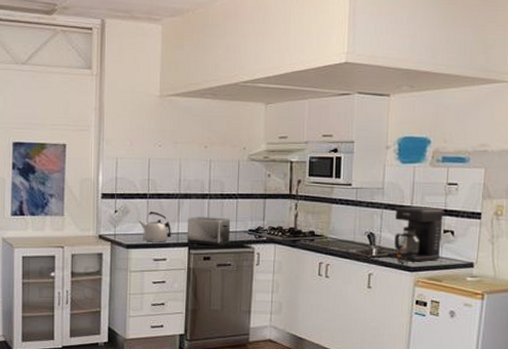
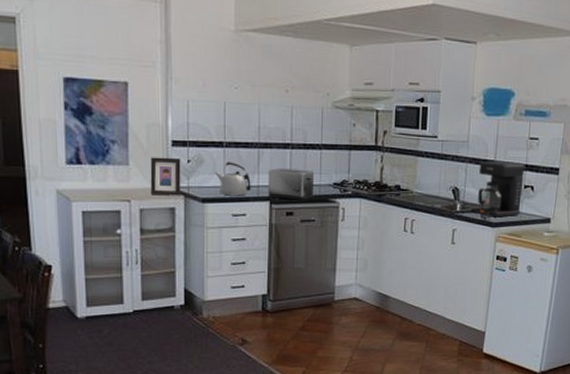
picture frame: none [81,208,109,243] -> present [150,157,181,196]

